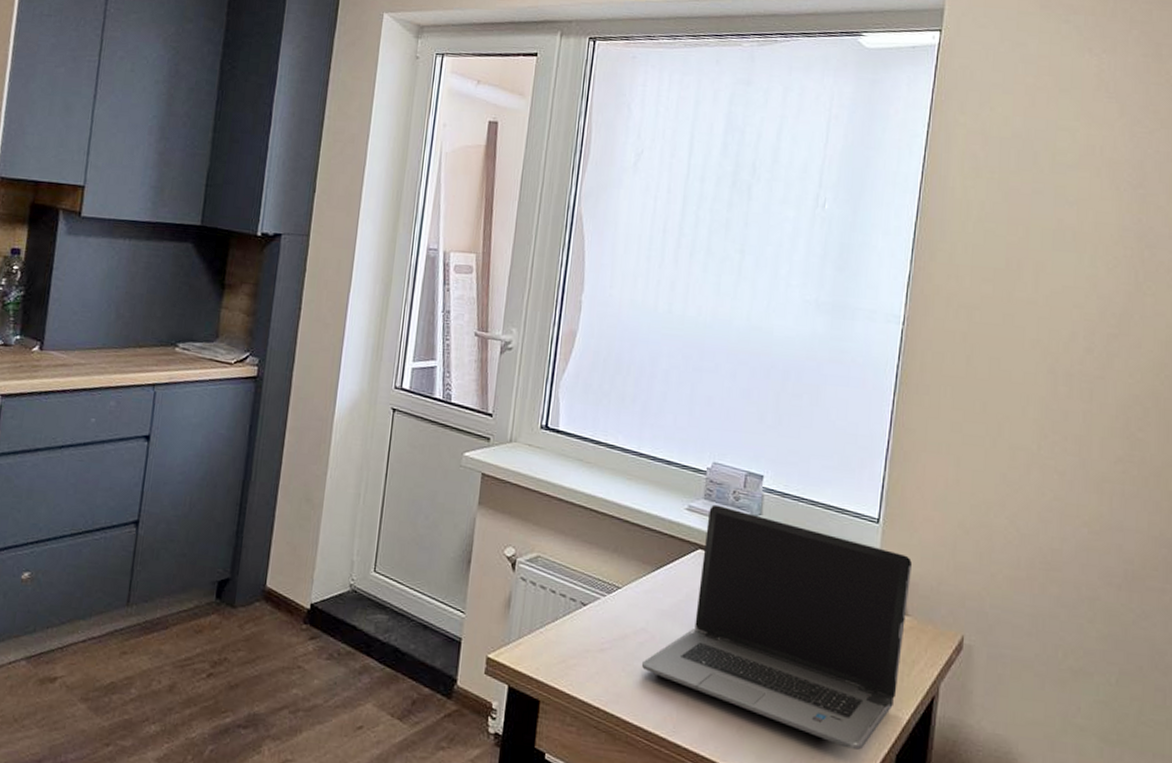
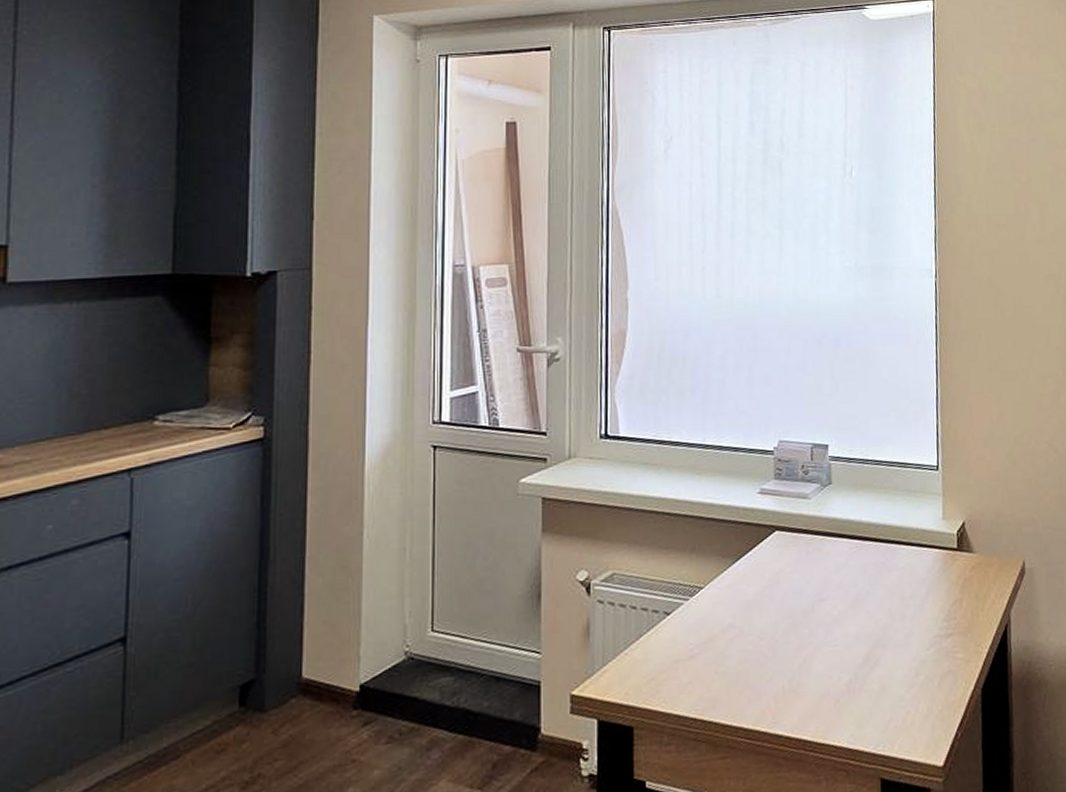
laptop computer: present [641,504,913,750] -> none [733,482,975,695]

